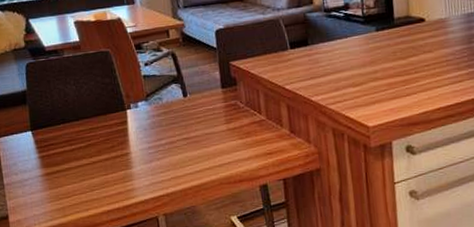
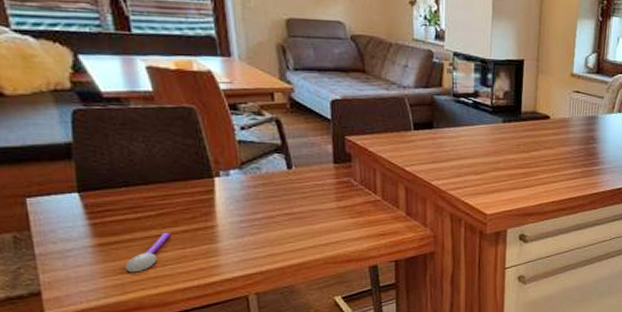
spoon: none [64,160,96,198] -> present [125,232,171,273]

